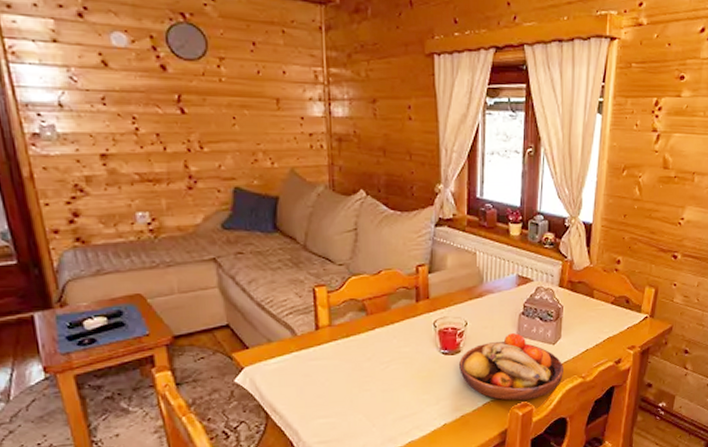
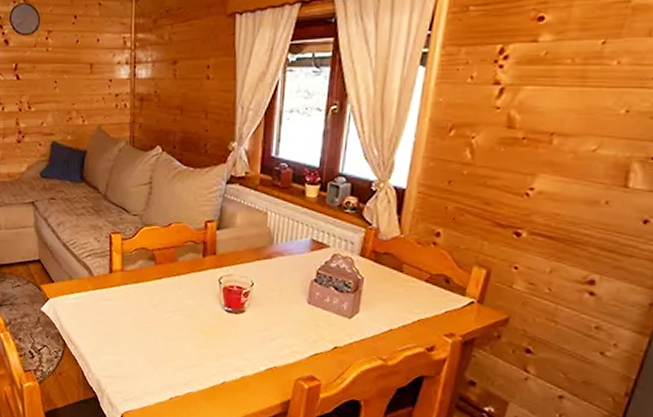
fruit bowl: present [458,333,563,401] -> none [241,300,360,374]

